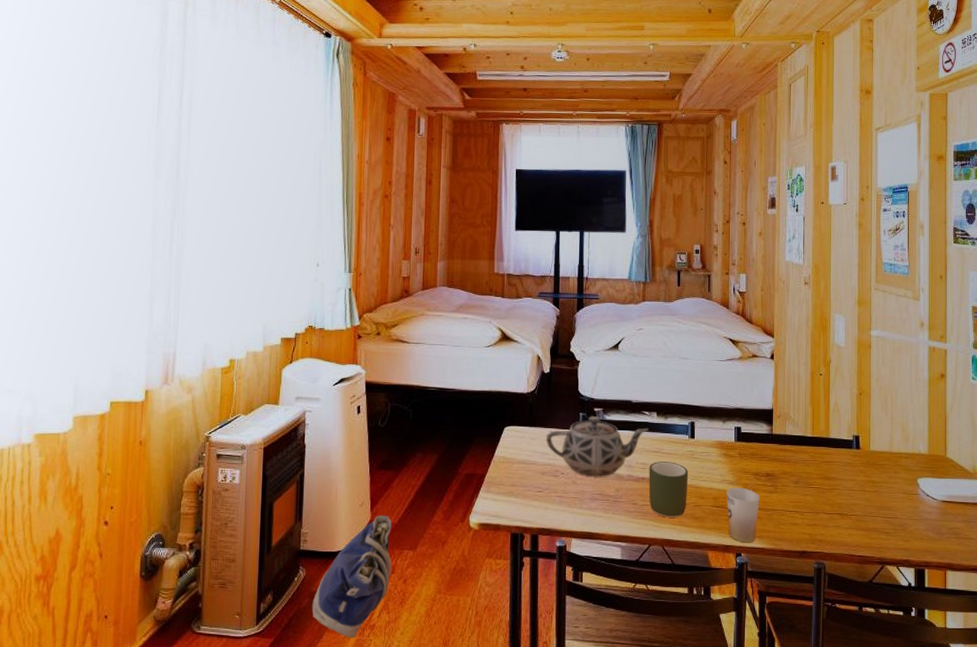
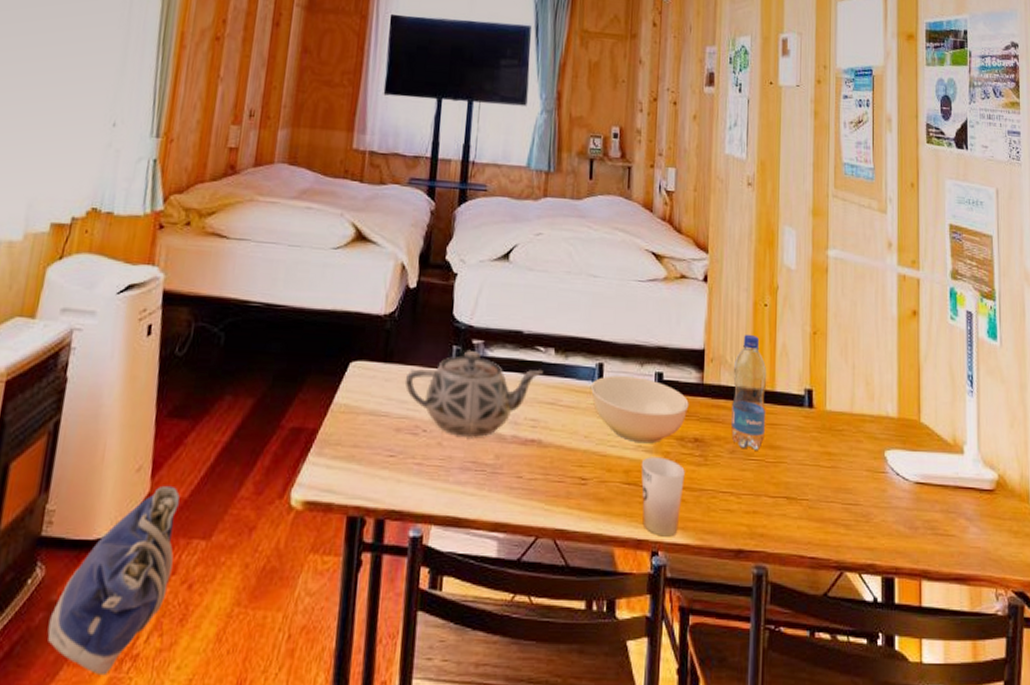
mug: present [648,461,689,517] -> none [539,417,593,498]
bowl: none [685,430,762,478] -> present [590,375,689,444]
bottle: none [795,396,823,482] -> present [731,334,767,451]

